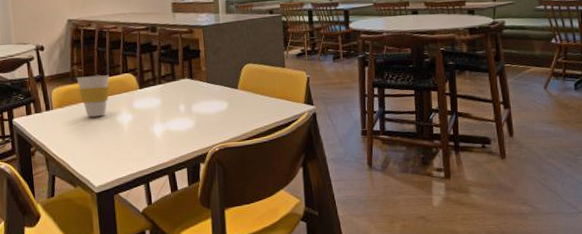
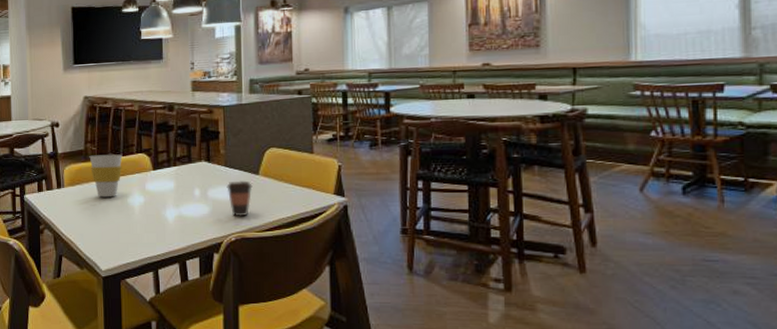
coffee cup: none [209,94,233,129] -> present [226,180,253,217]

